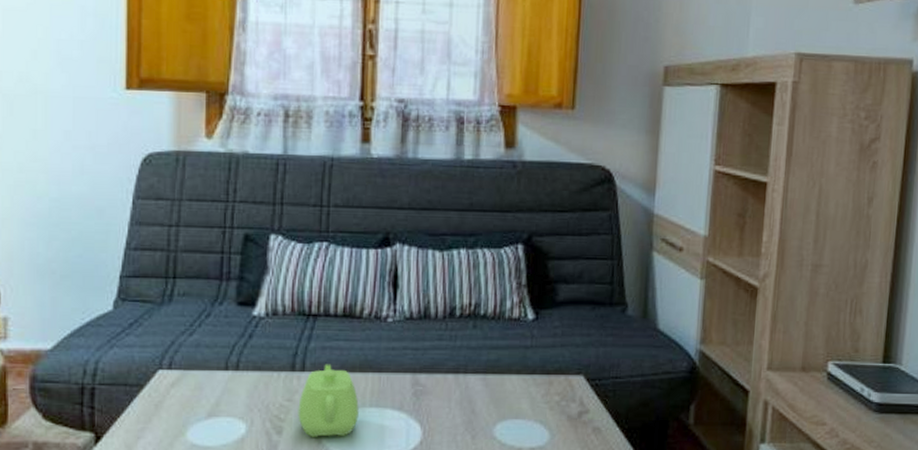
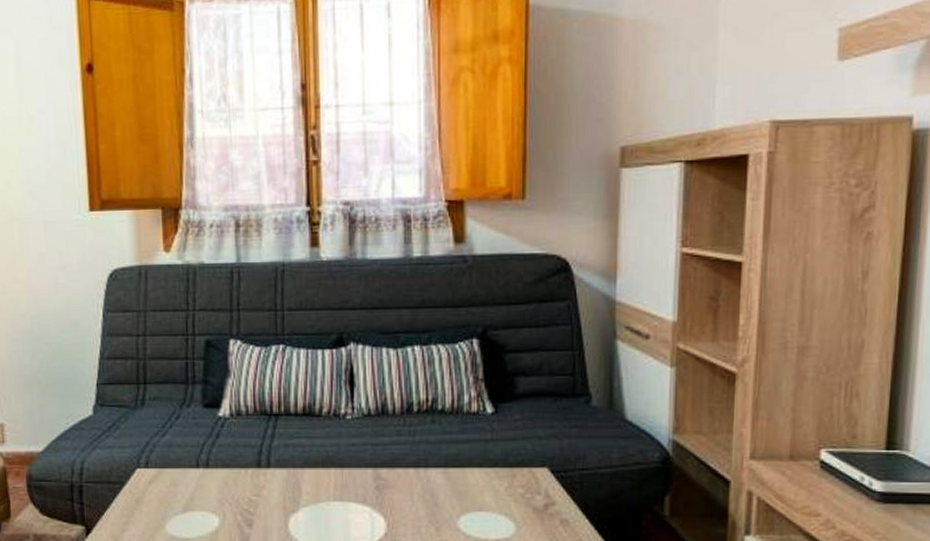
teapot: present [298,364,359,437] -> none [266,460,324,529]

